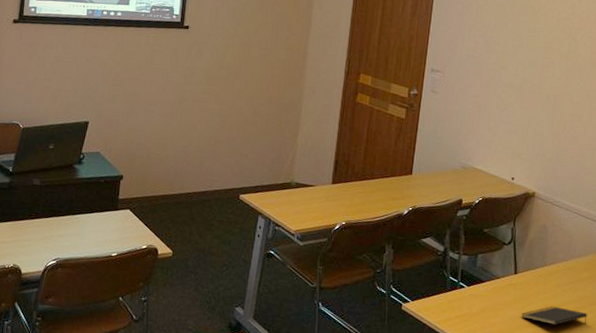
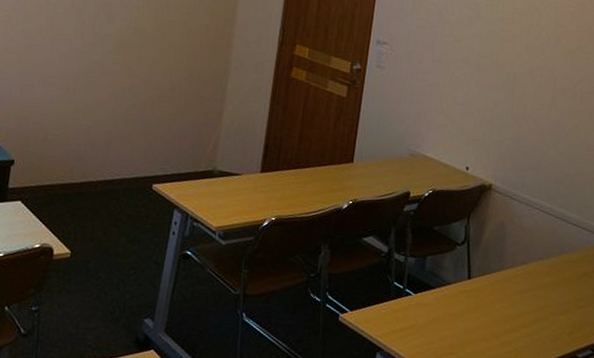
notepad: present [521,306,588,326] -> none [474,317,549,339]

